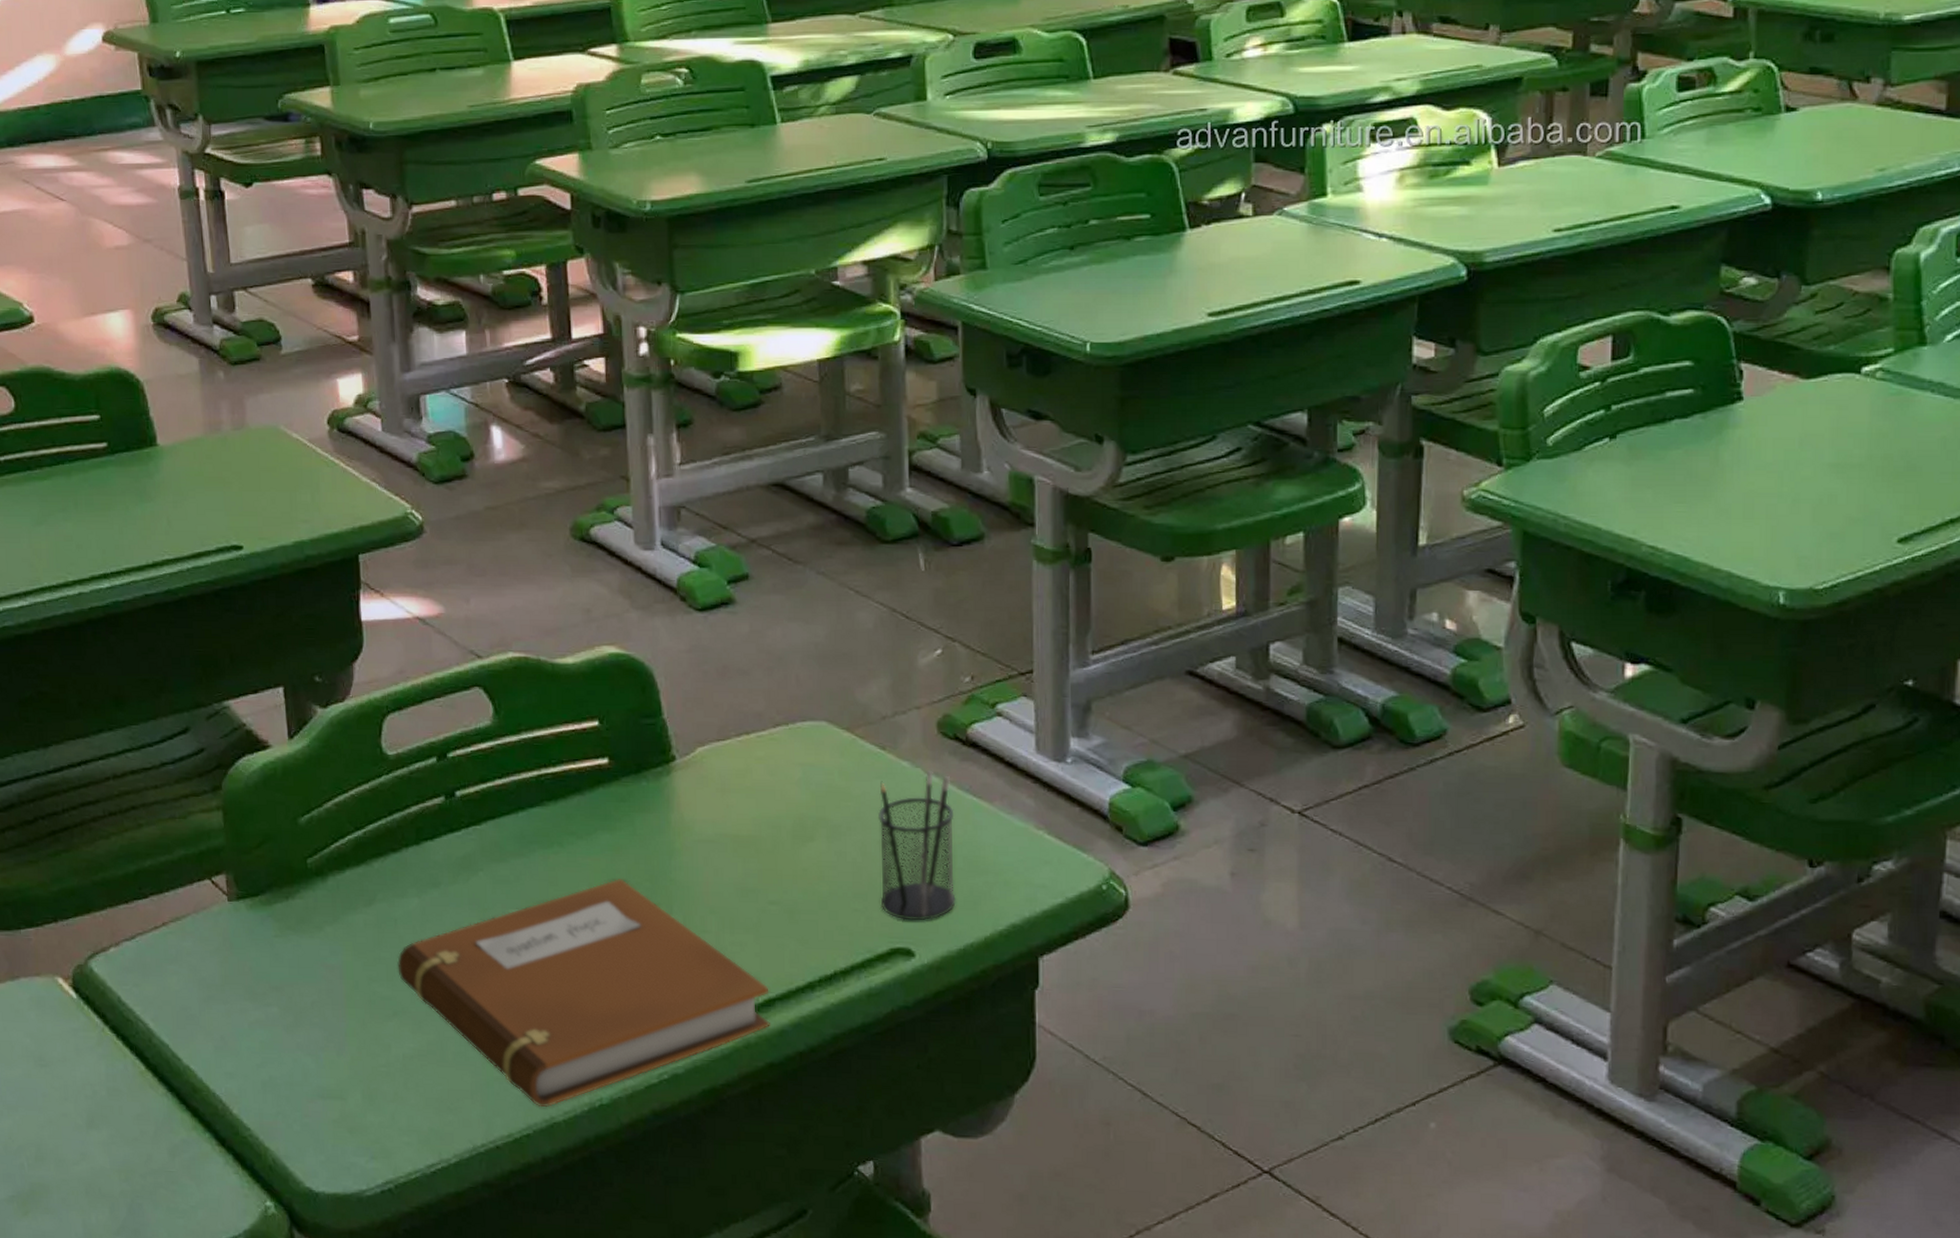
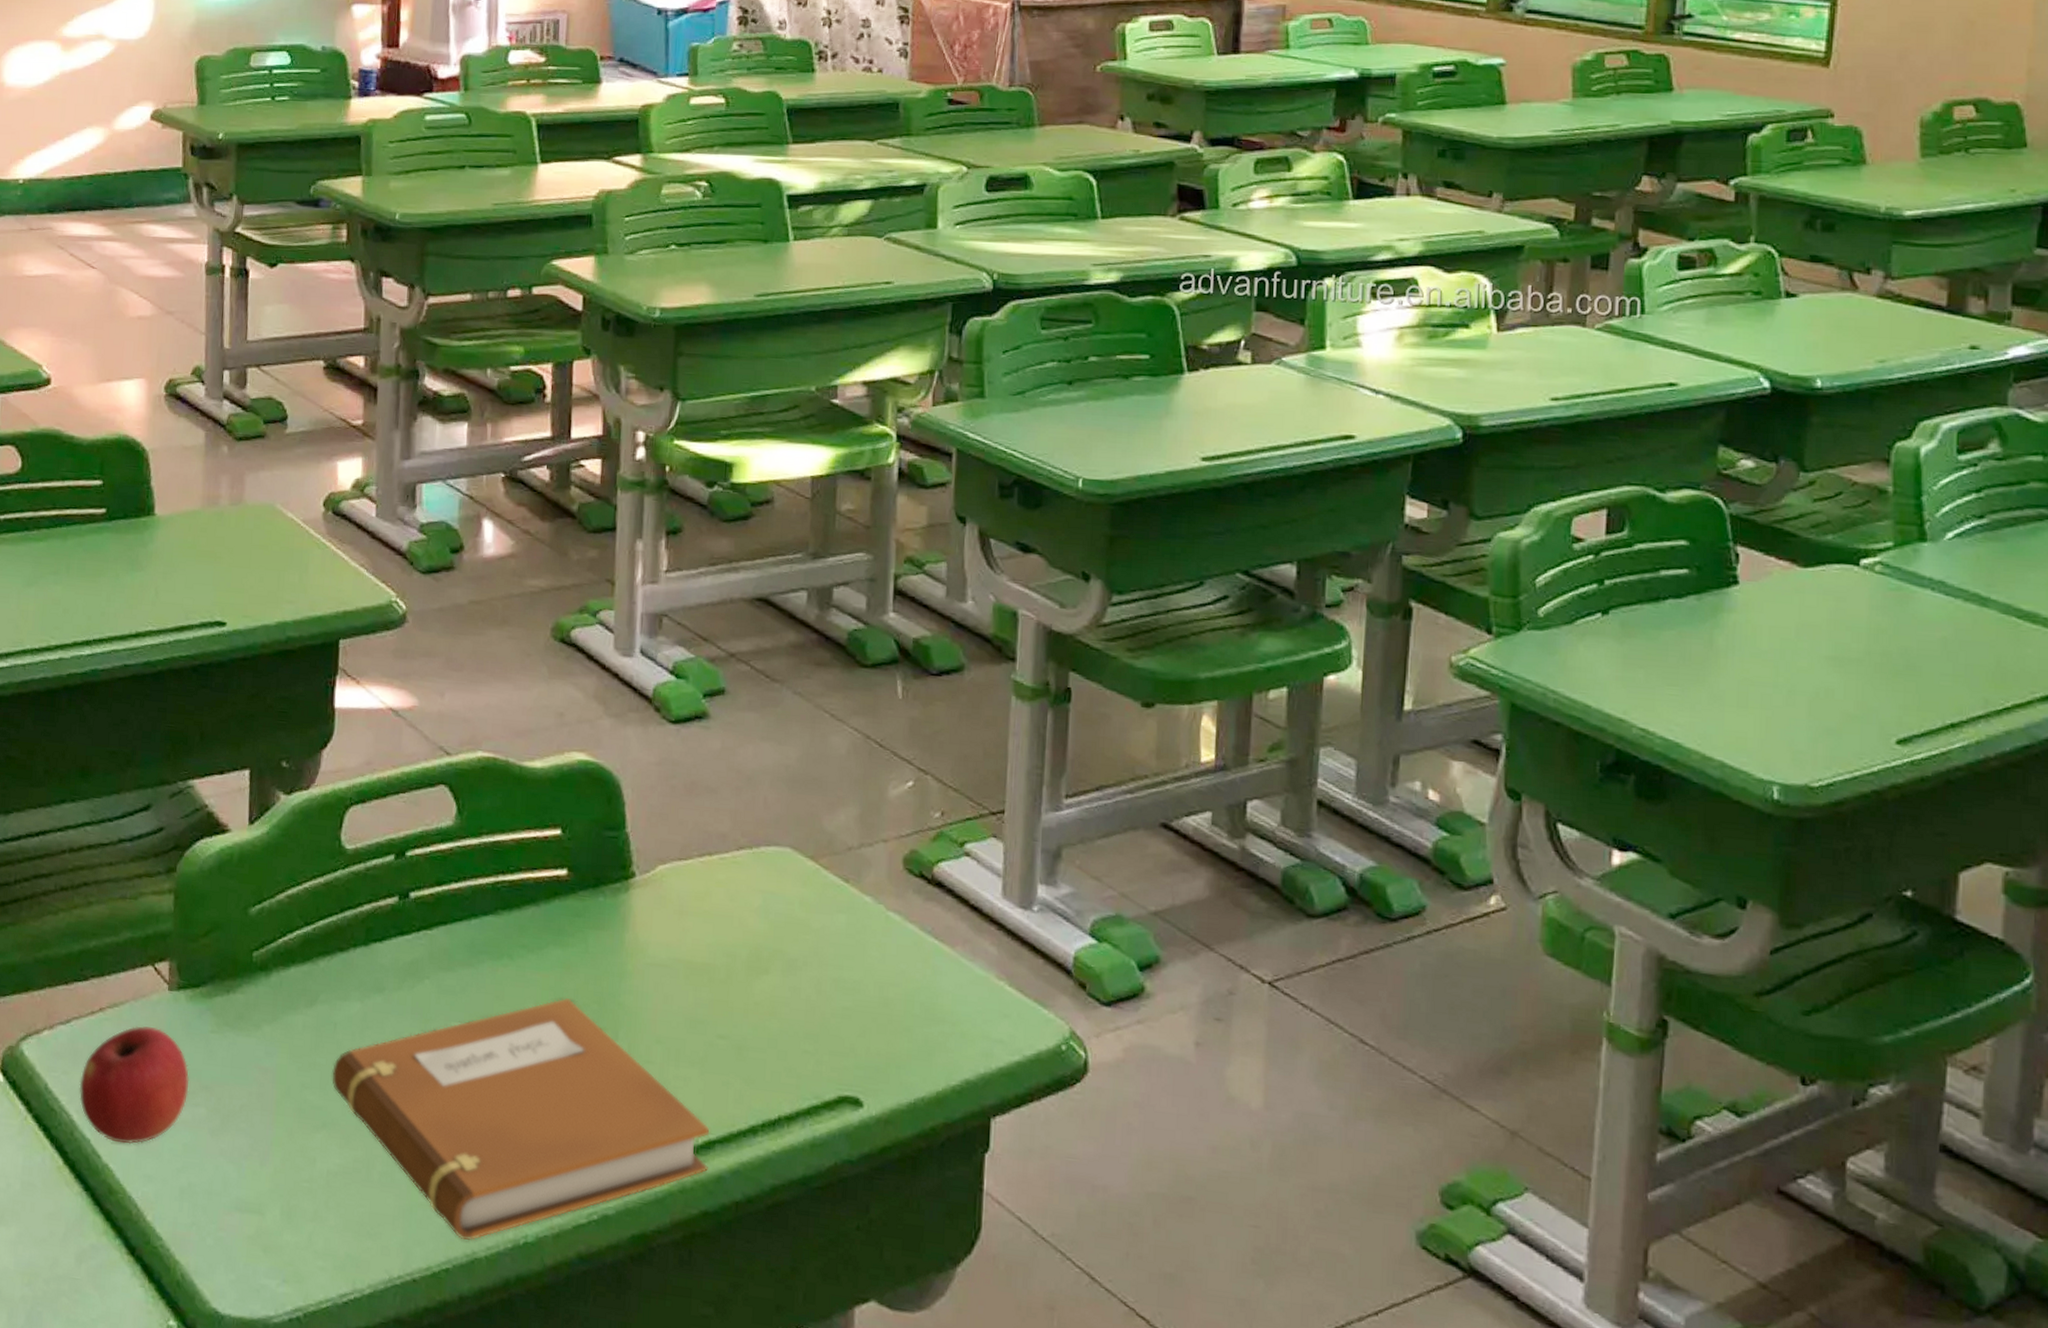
apple: none [151,936,260,1046] -> present [79,1025,190,1144]
pencil holder: present [878,771,956,921] -> none [831,908,915,1069]

